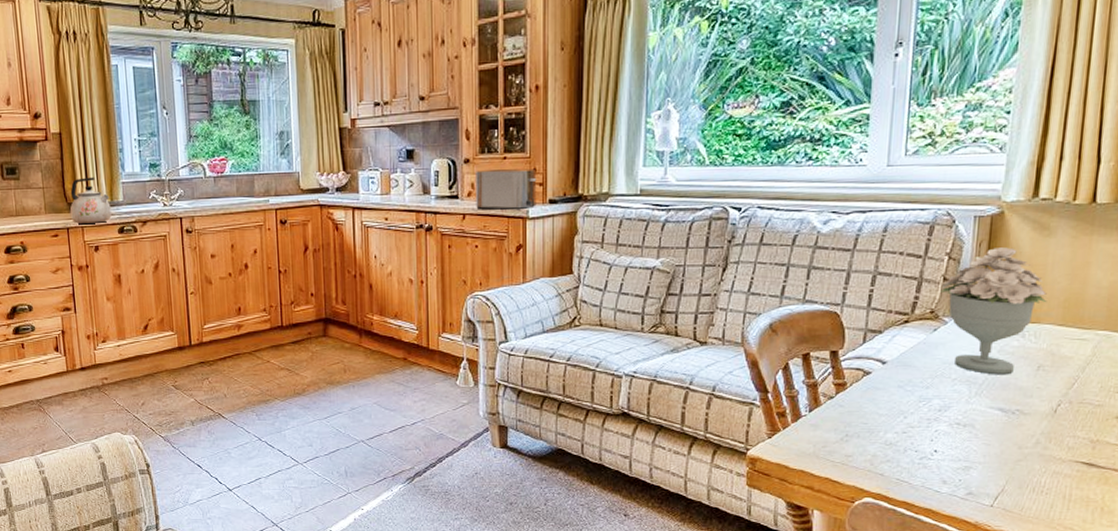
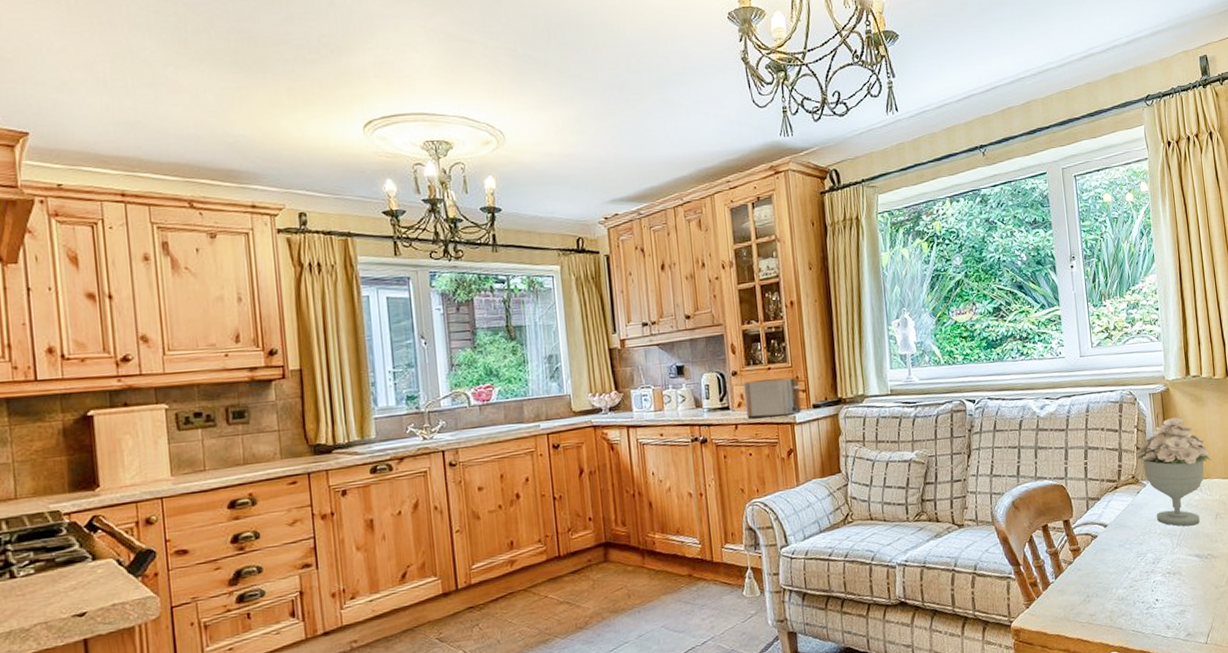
kettle: present [69,177,113,225] -> none [311,415,363,468]

